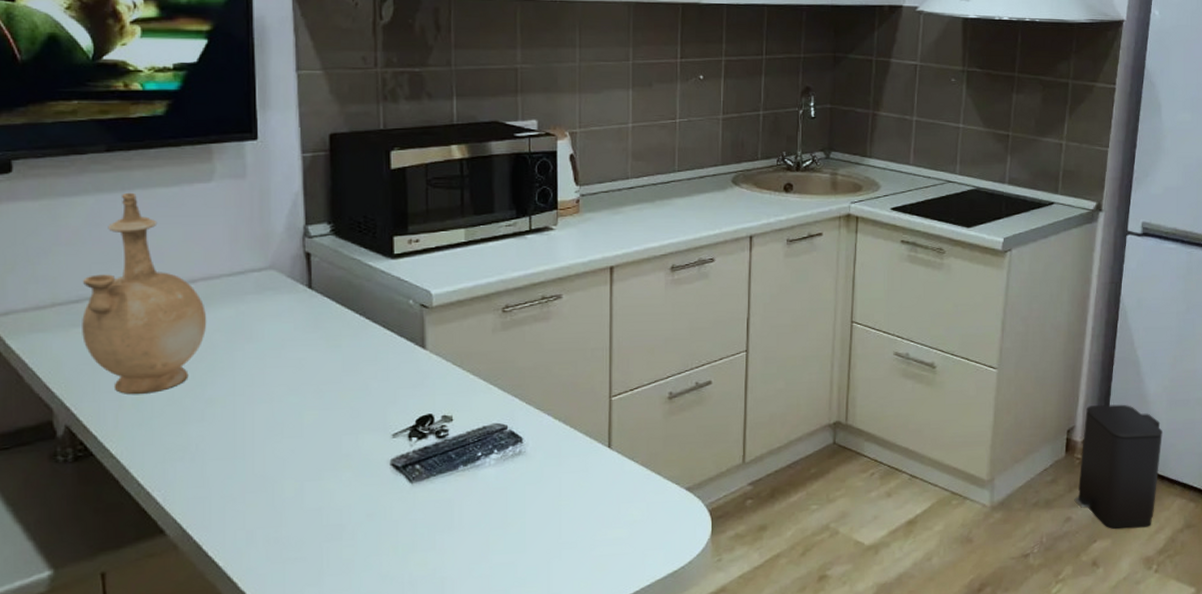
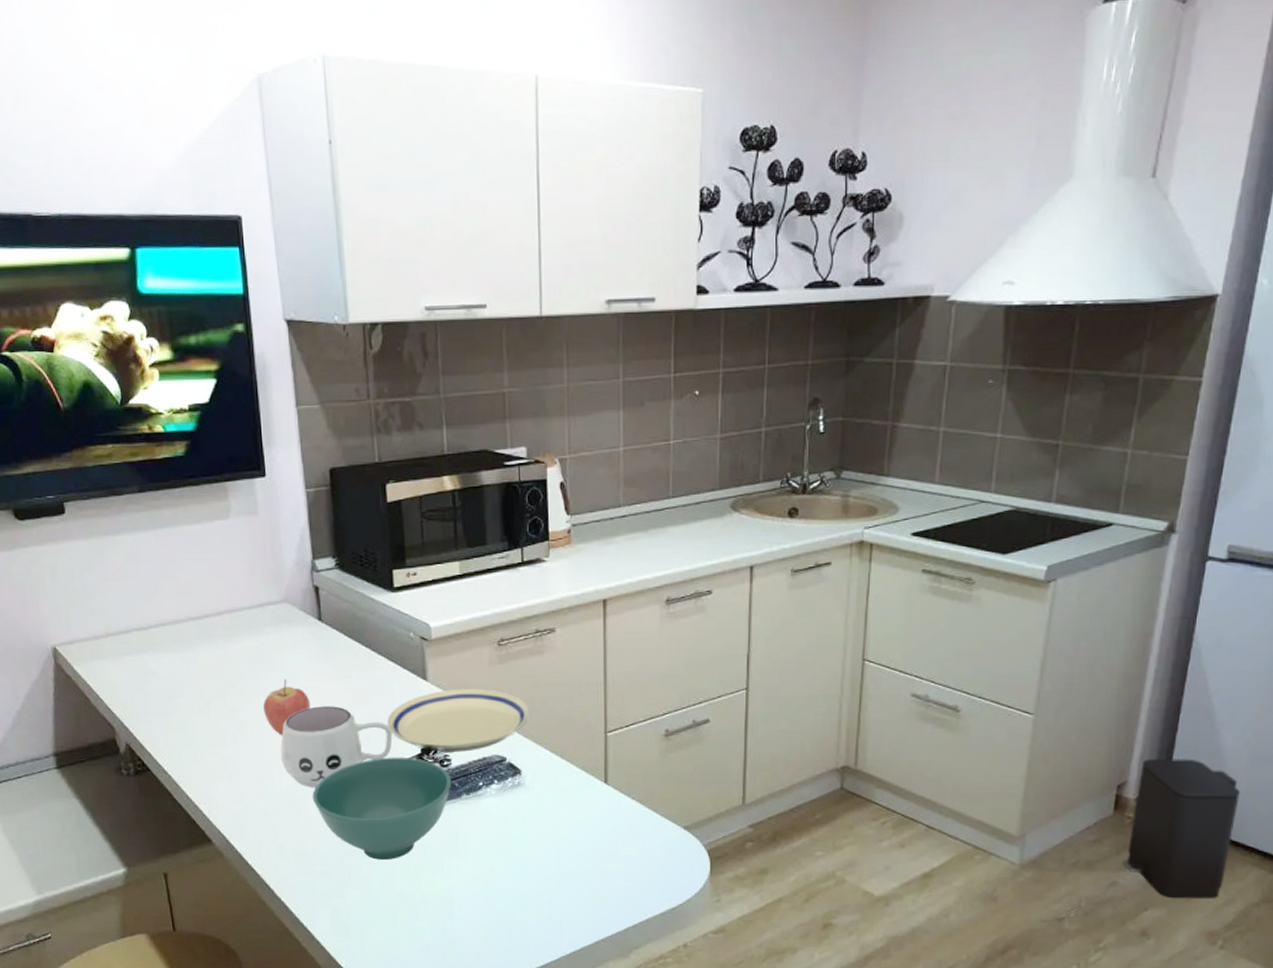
vase: present [82,192,207,395] -> none [130,530,234,718]
fruit: none [239,349,294,411] -> present [263,678,311,735]
mug: none [254,377,385,466] -> present [280,706,393,787]
bowl: none [290,429,448,541] -> present [312,757,452,860]
plate: none [379,355,534,423] -> present [386,688,530,752]

